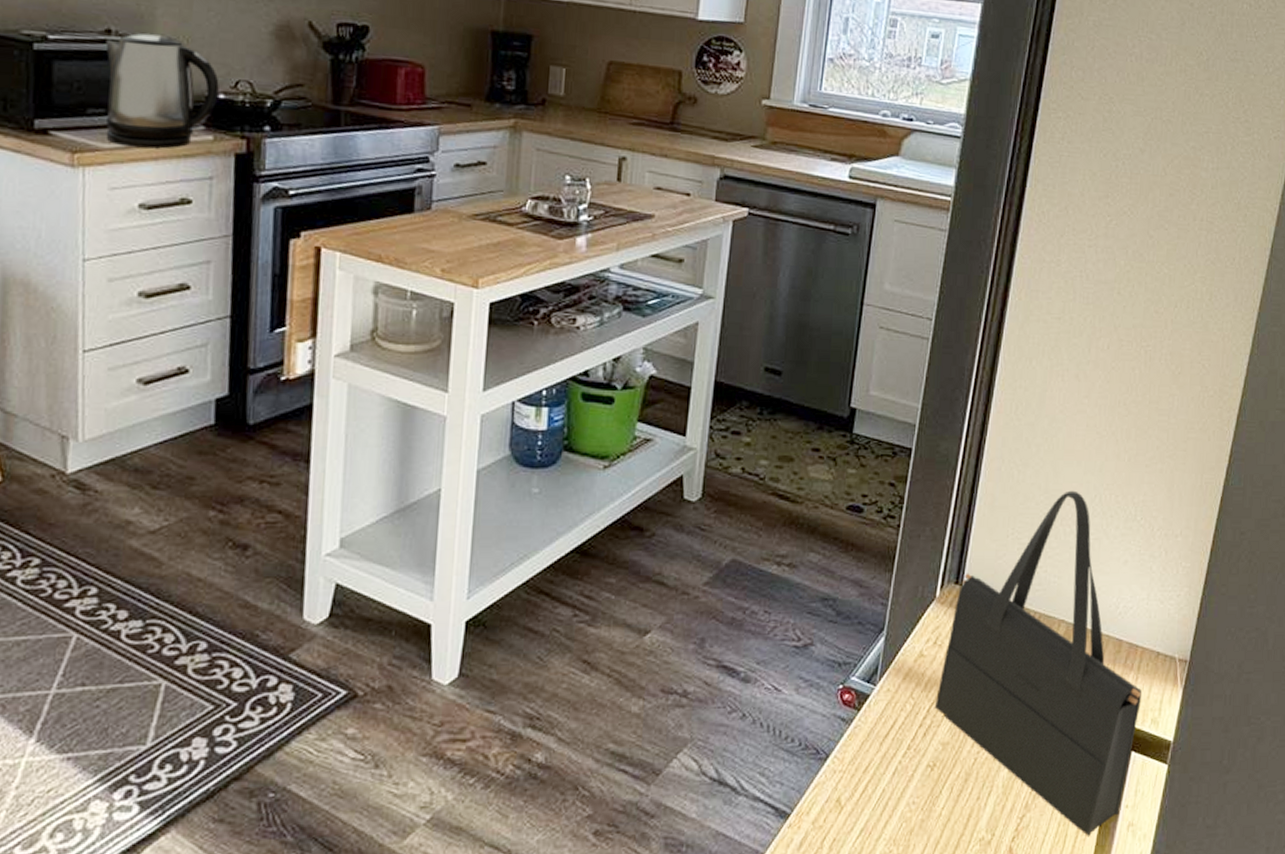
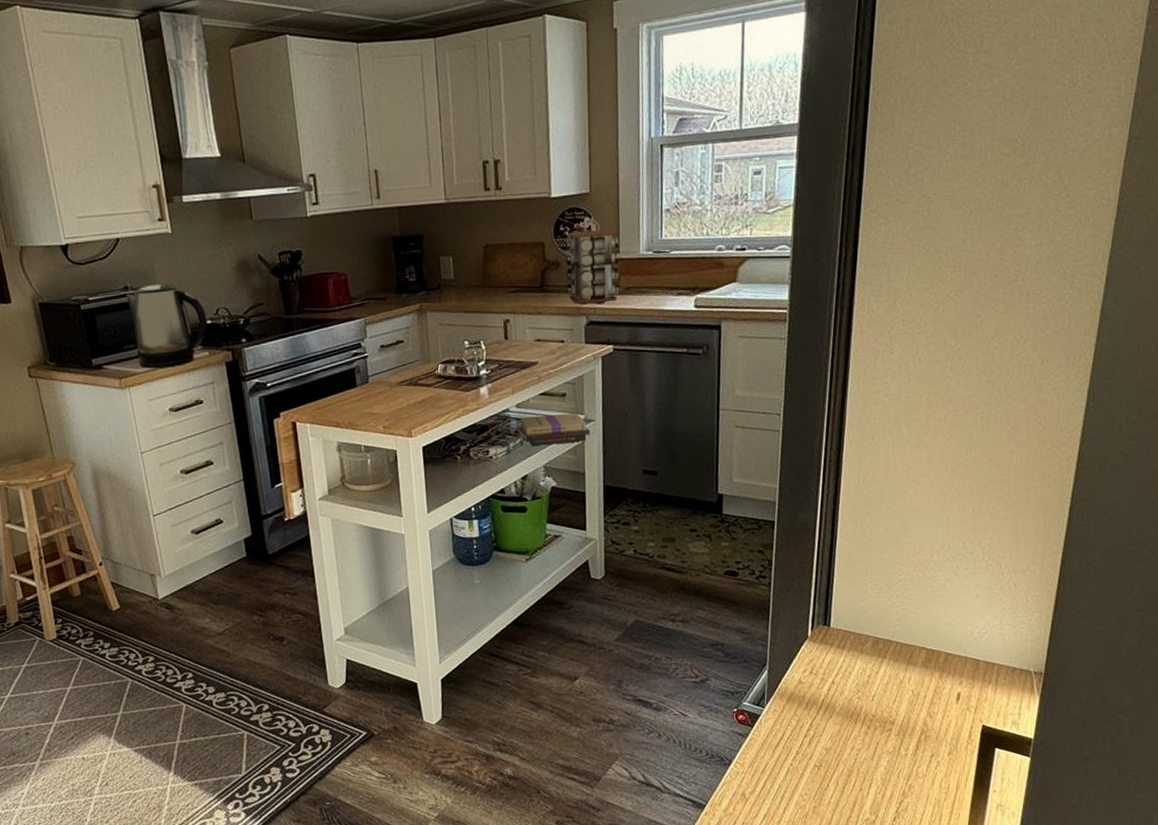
books: none [615,281,707,322] -> present [516,413,590,446]
spice rack: none [701,54,771,156] -> present [565,219,619,305]
tote bag: present [934,490,1143,837] -> none [815,541,1002,816]

